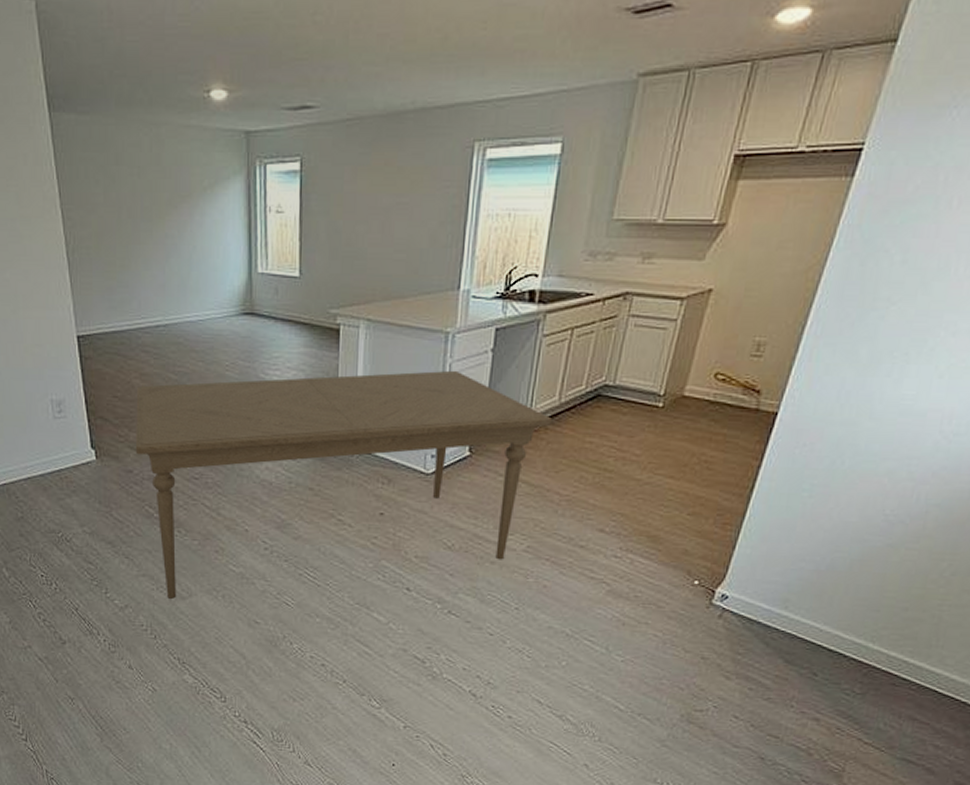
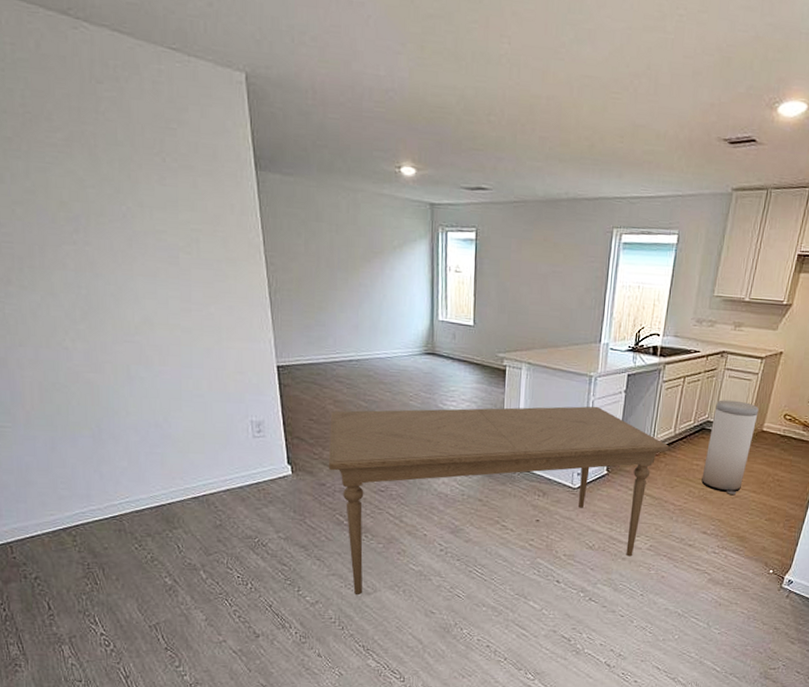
pedal bin: none [597,356,678,481] -> present [701,400,759,495]

